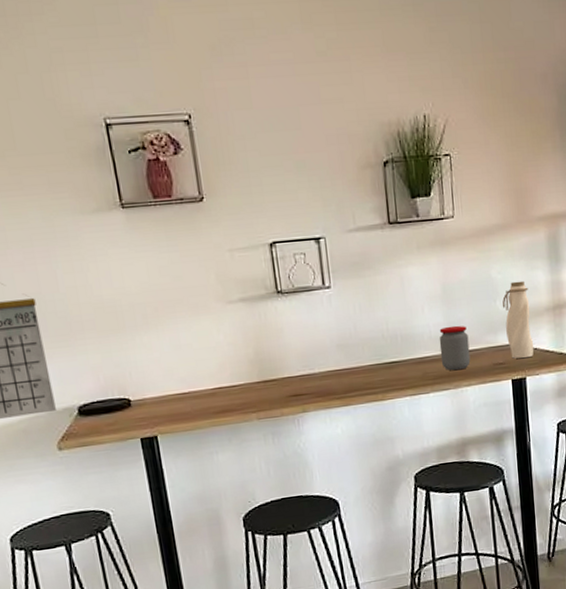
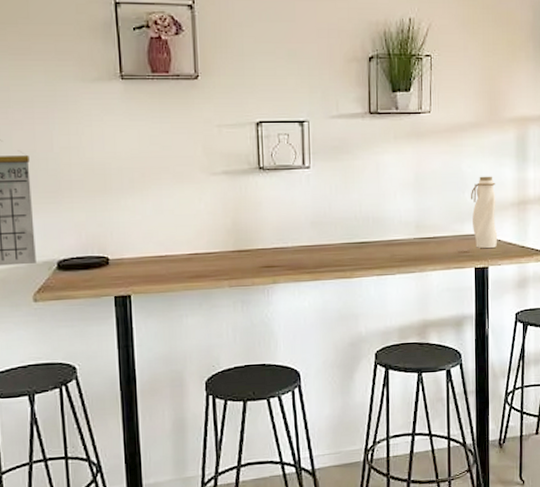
jar: present [439,325,471,371] -> none [408,212,437,255]

